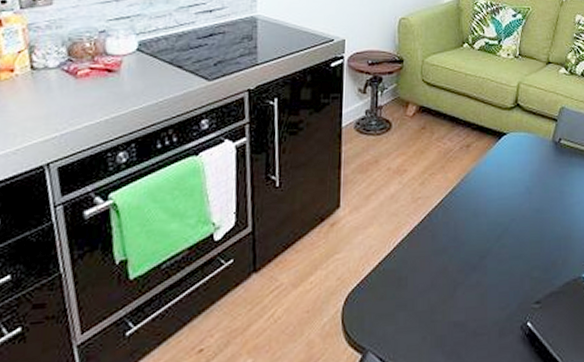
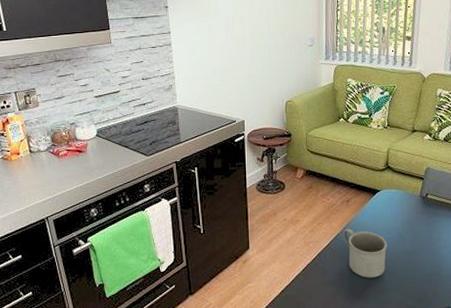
mug: none [461,181,512,244] -> present [343,228,387,278]

